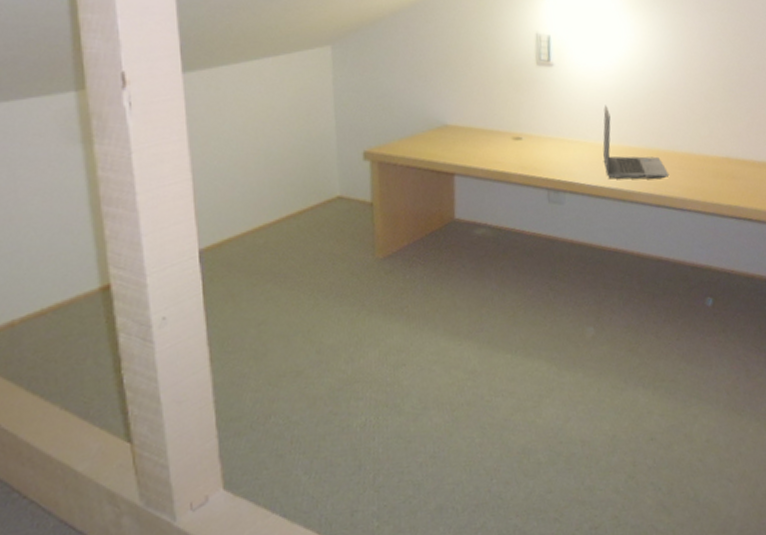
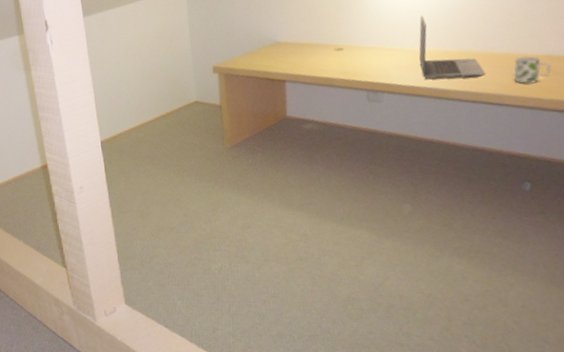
mug: none [695,156,730,188] -> present [513,55,552,84]

